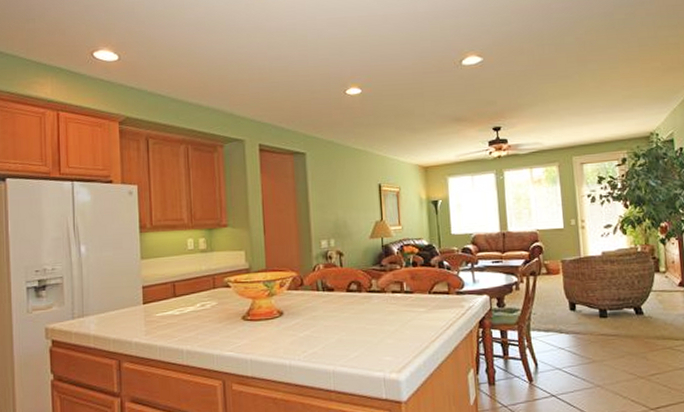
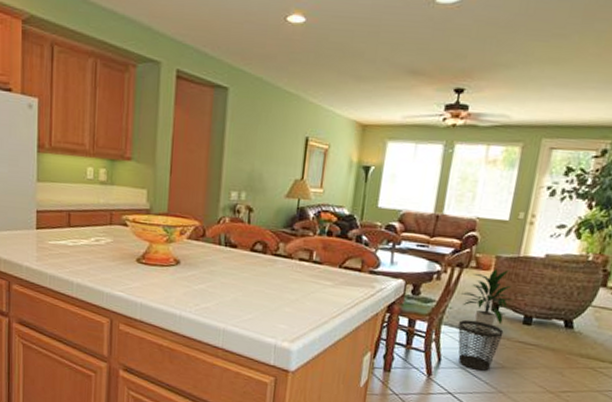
indoor plant: none [539,271,587,329] -> present [460,269,513,331]
wastebasket: none [544,321,586,369] -> present [458,319,504,371]

